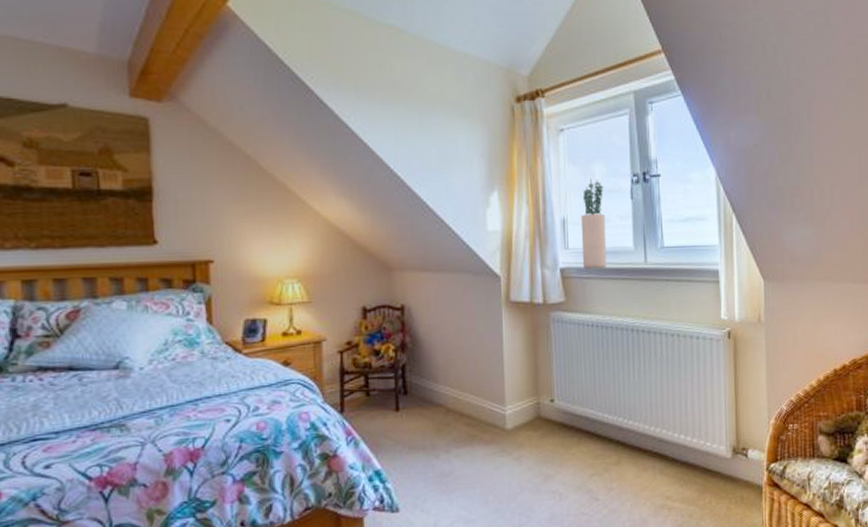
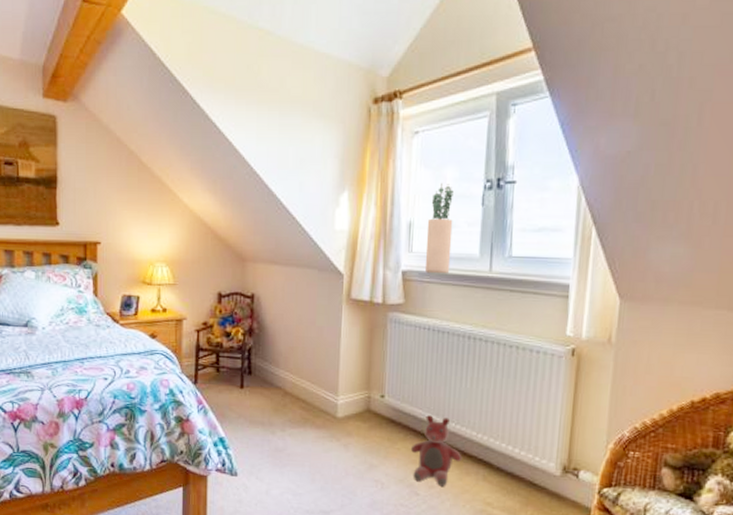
teddy bear: none [585,414,638,487] -> present [410,415,462,486]

